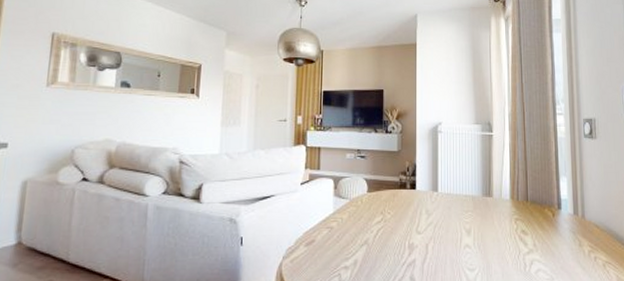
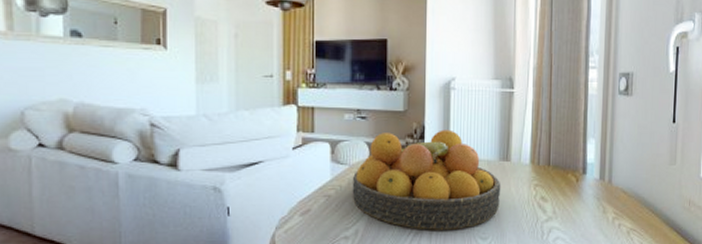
fruit bowl: none [352,168,485,261] -> present [352,130,501,230]

